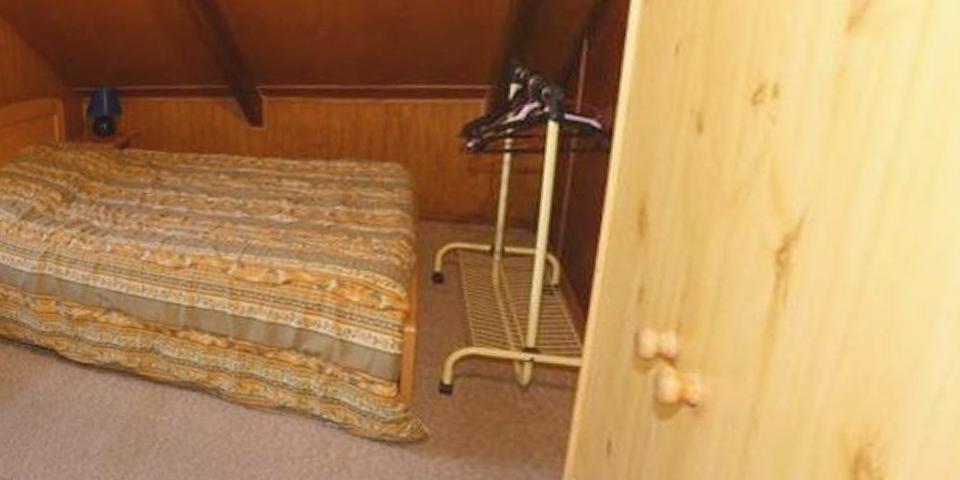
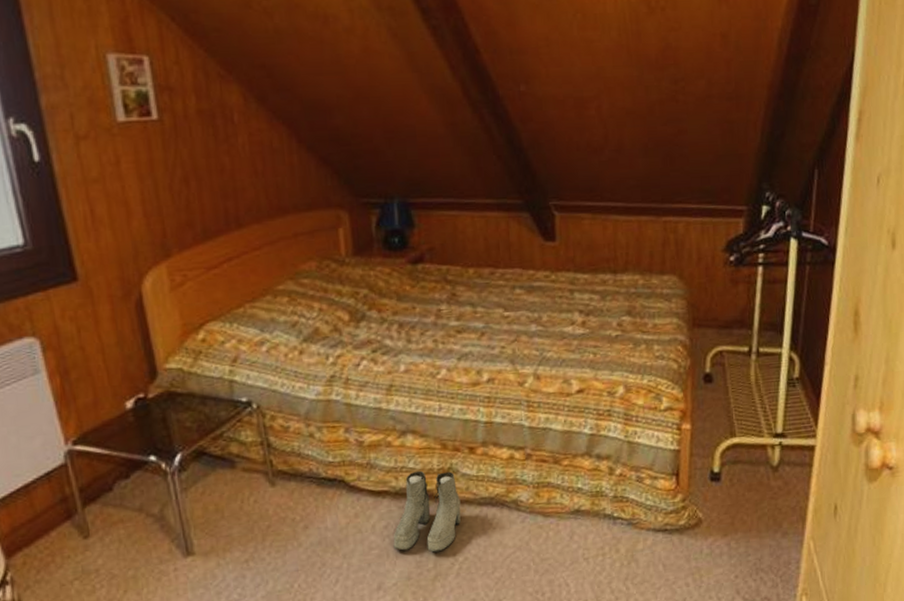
boots: none [97,348,162,429] -> present [393,470,461,553]

